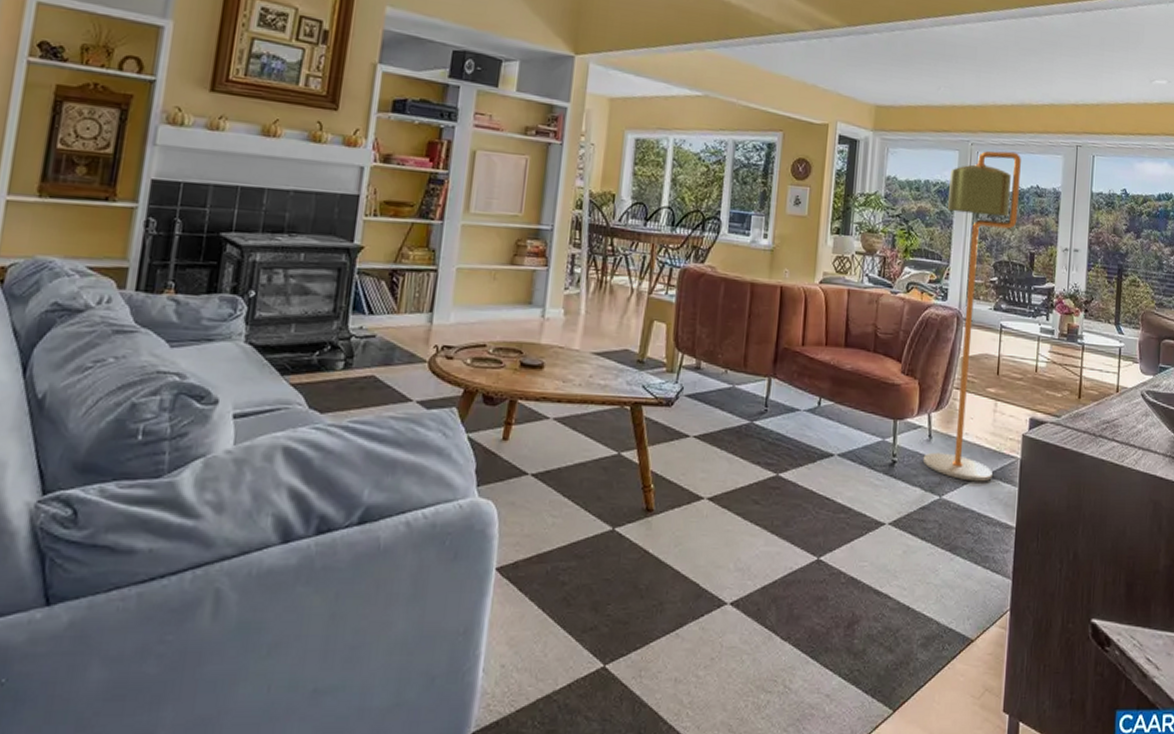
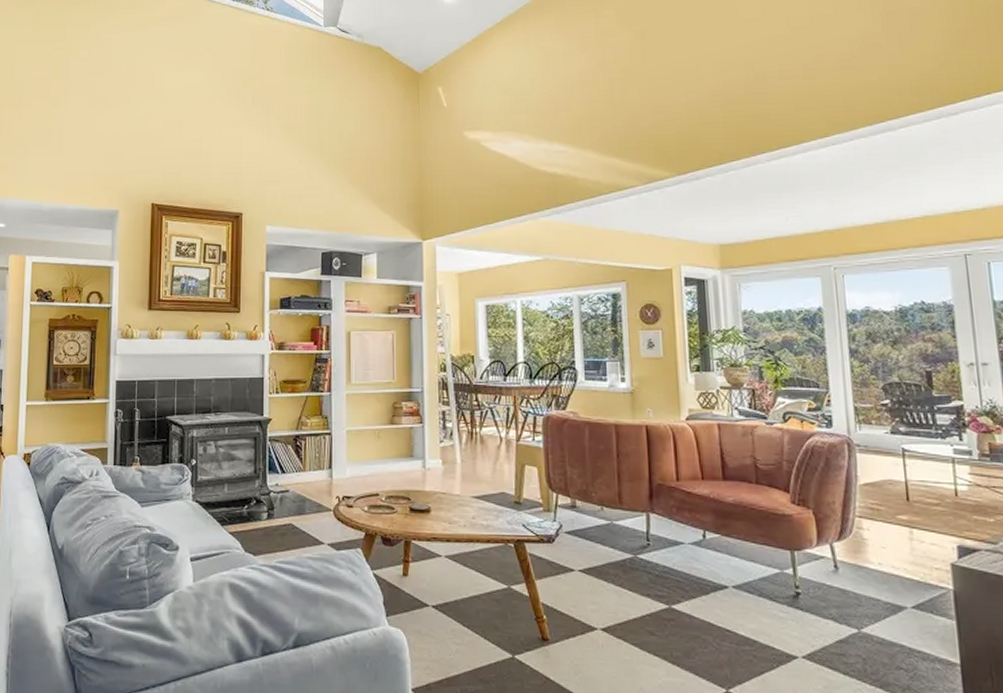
floor lamp: present [922,150,1021,482] -> none [814,270,920,615]

